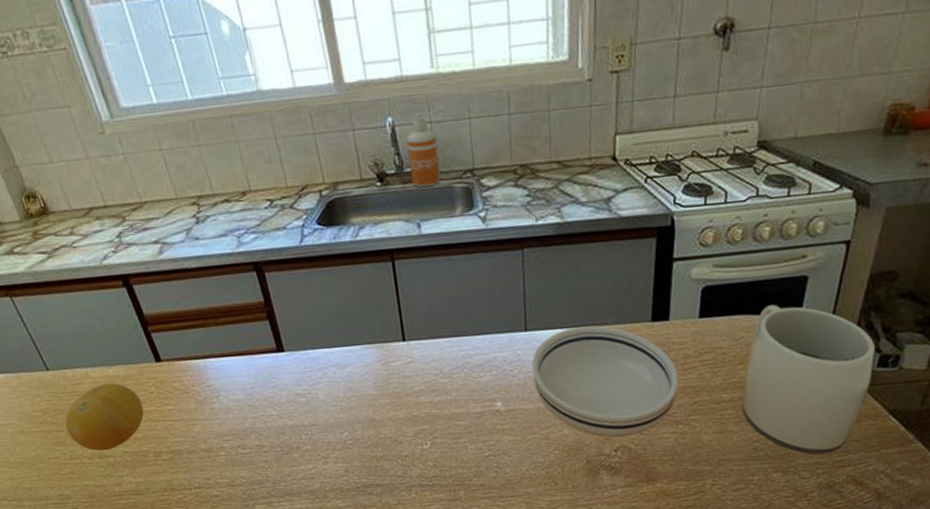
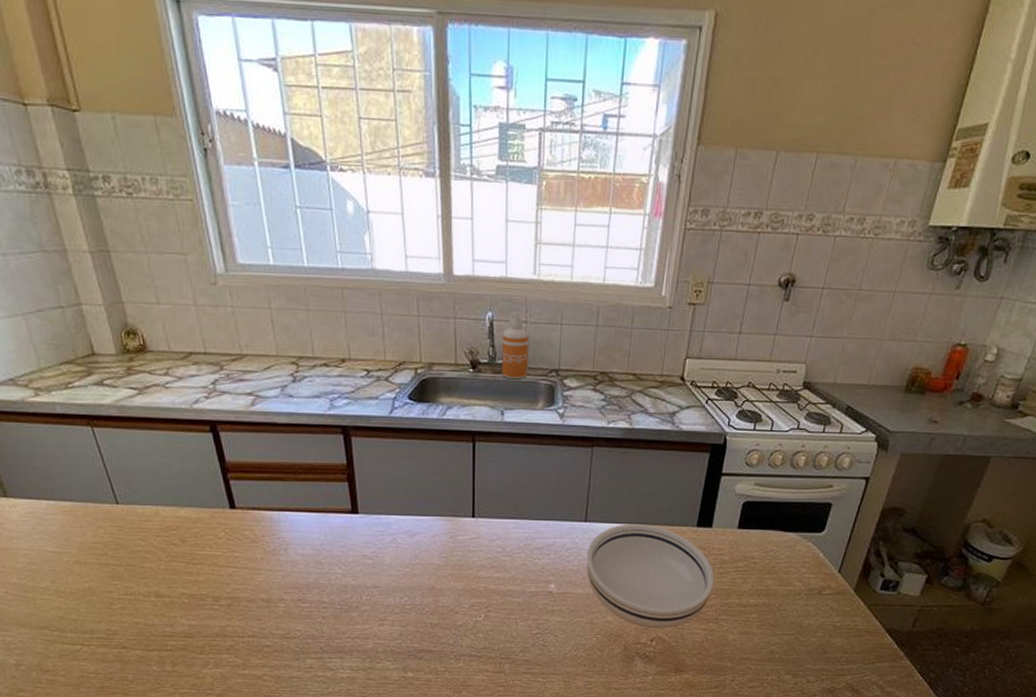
fruit: present [65,383,144,451] -> none [126,524,210,590]
mug: present [741,304,875,454] -> none [764,524,880,662]

